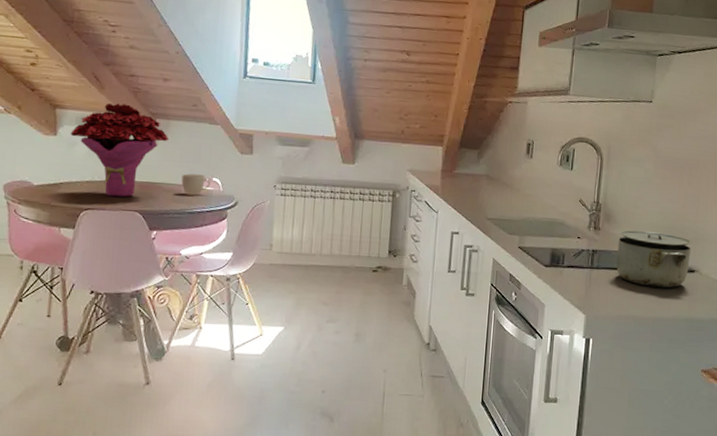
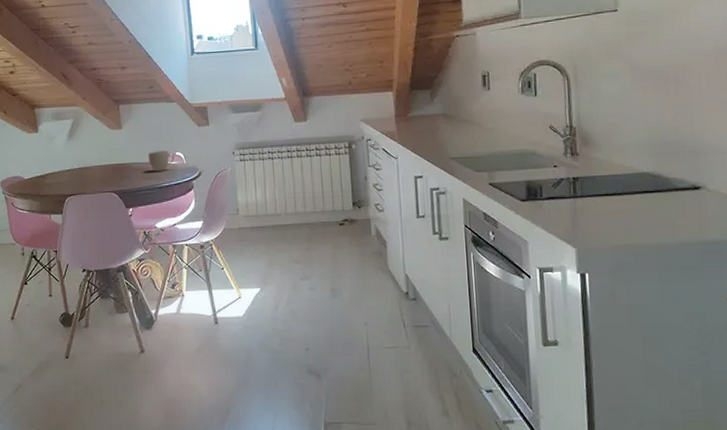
flower bouquet: present [70,102,169,197] -> none [49,95,133,182]
saucepan: present [616,230,693,288] -> none [600,150,692,211]

